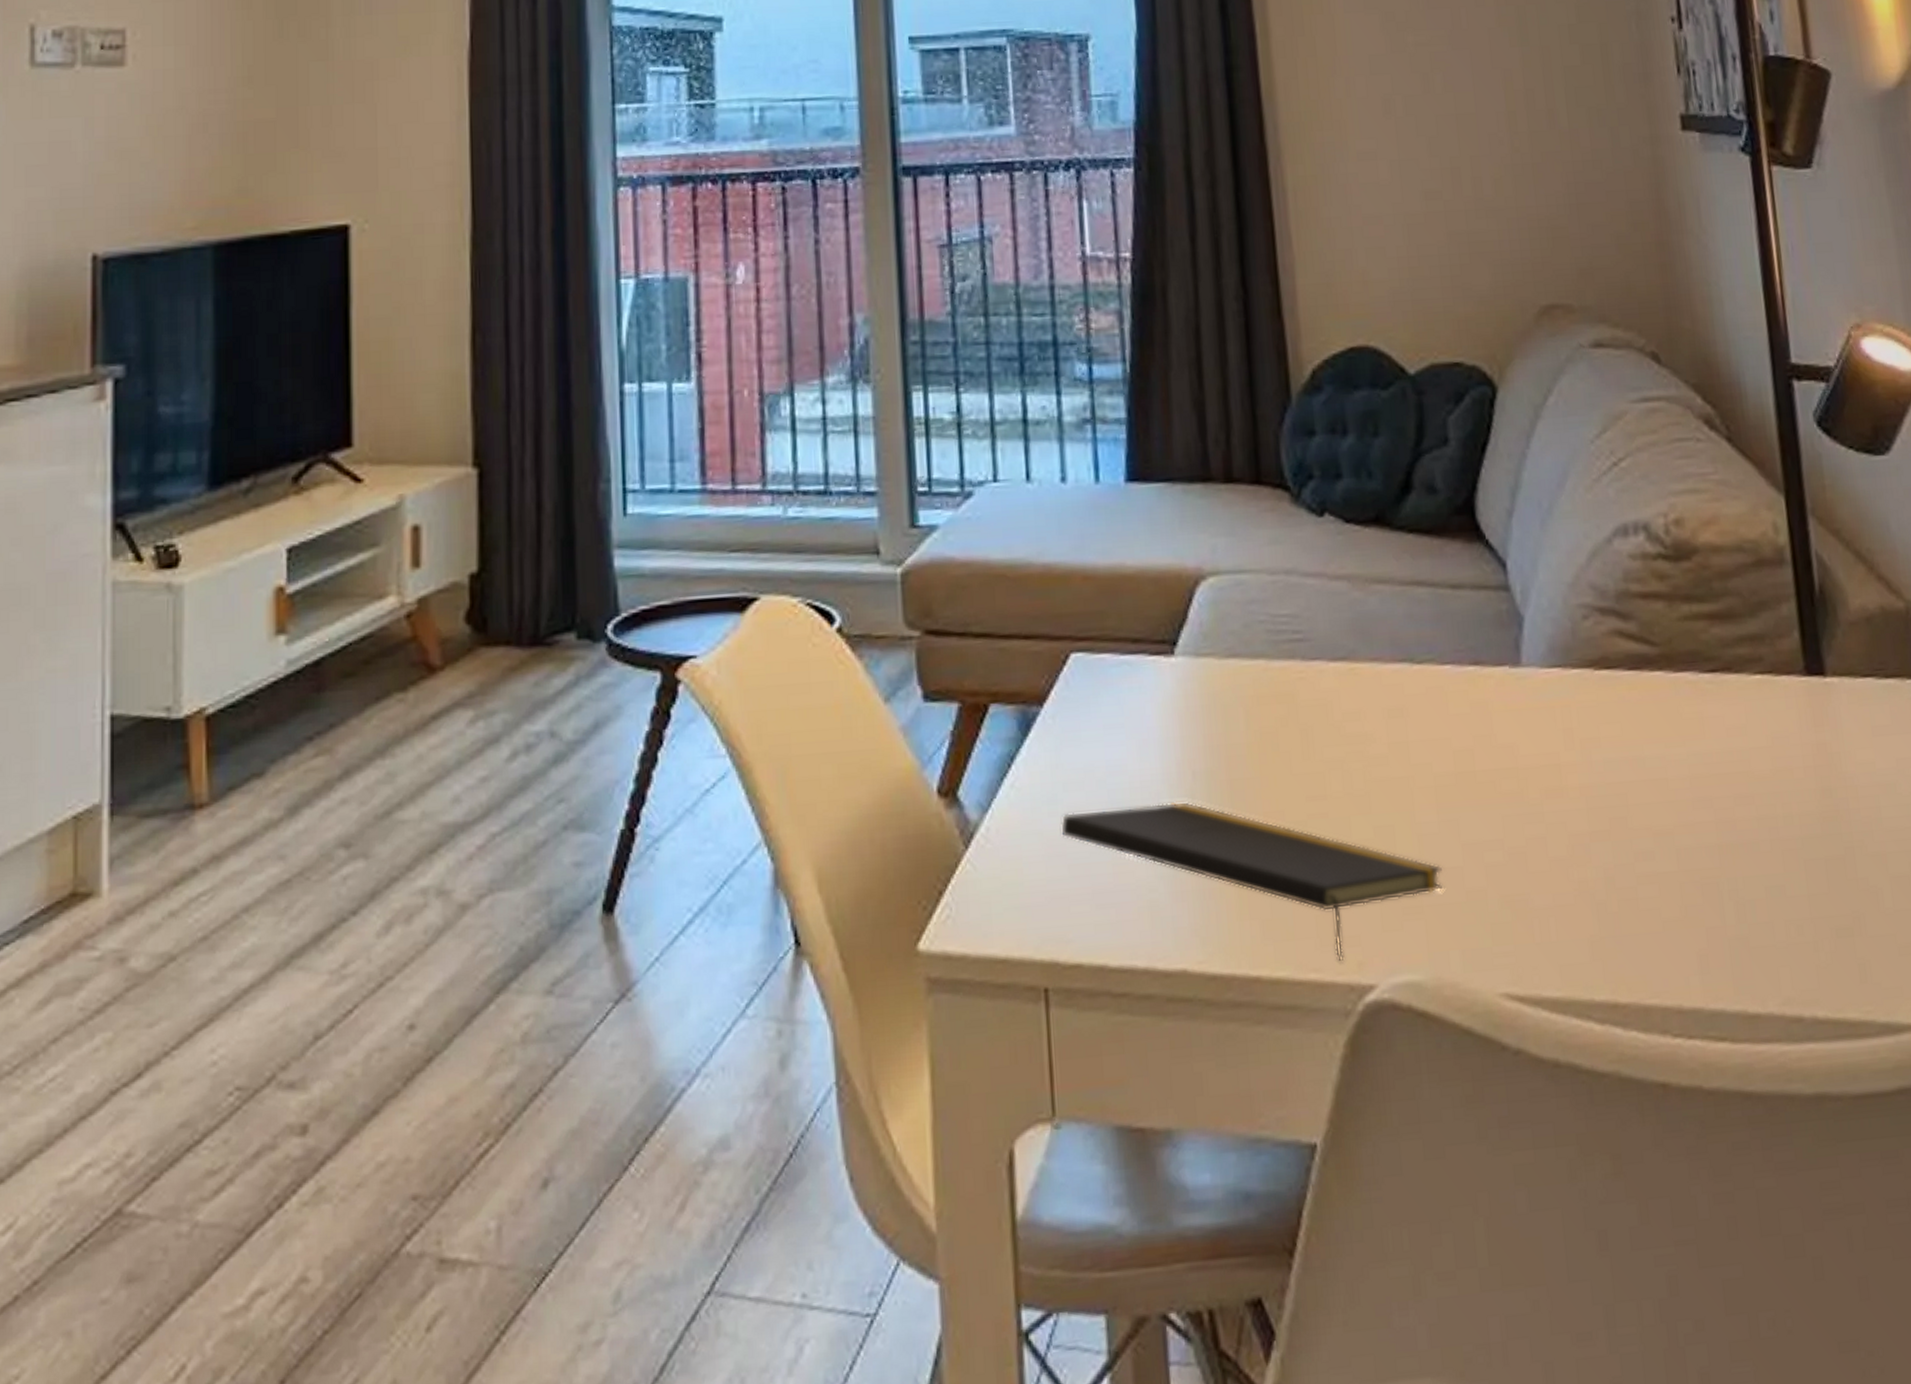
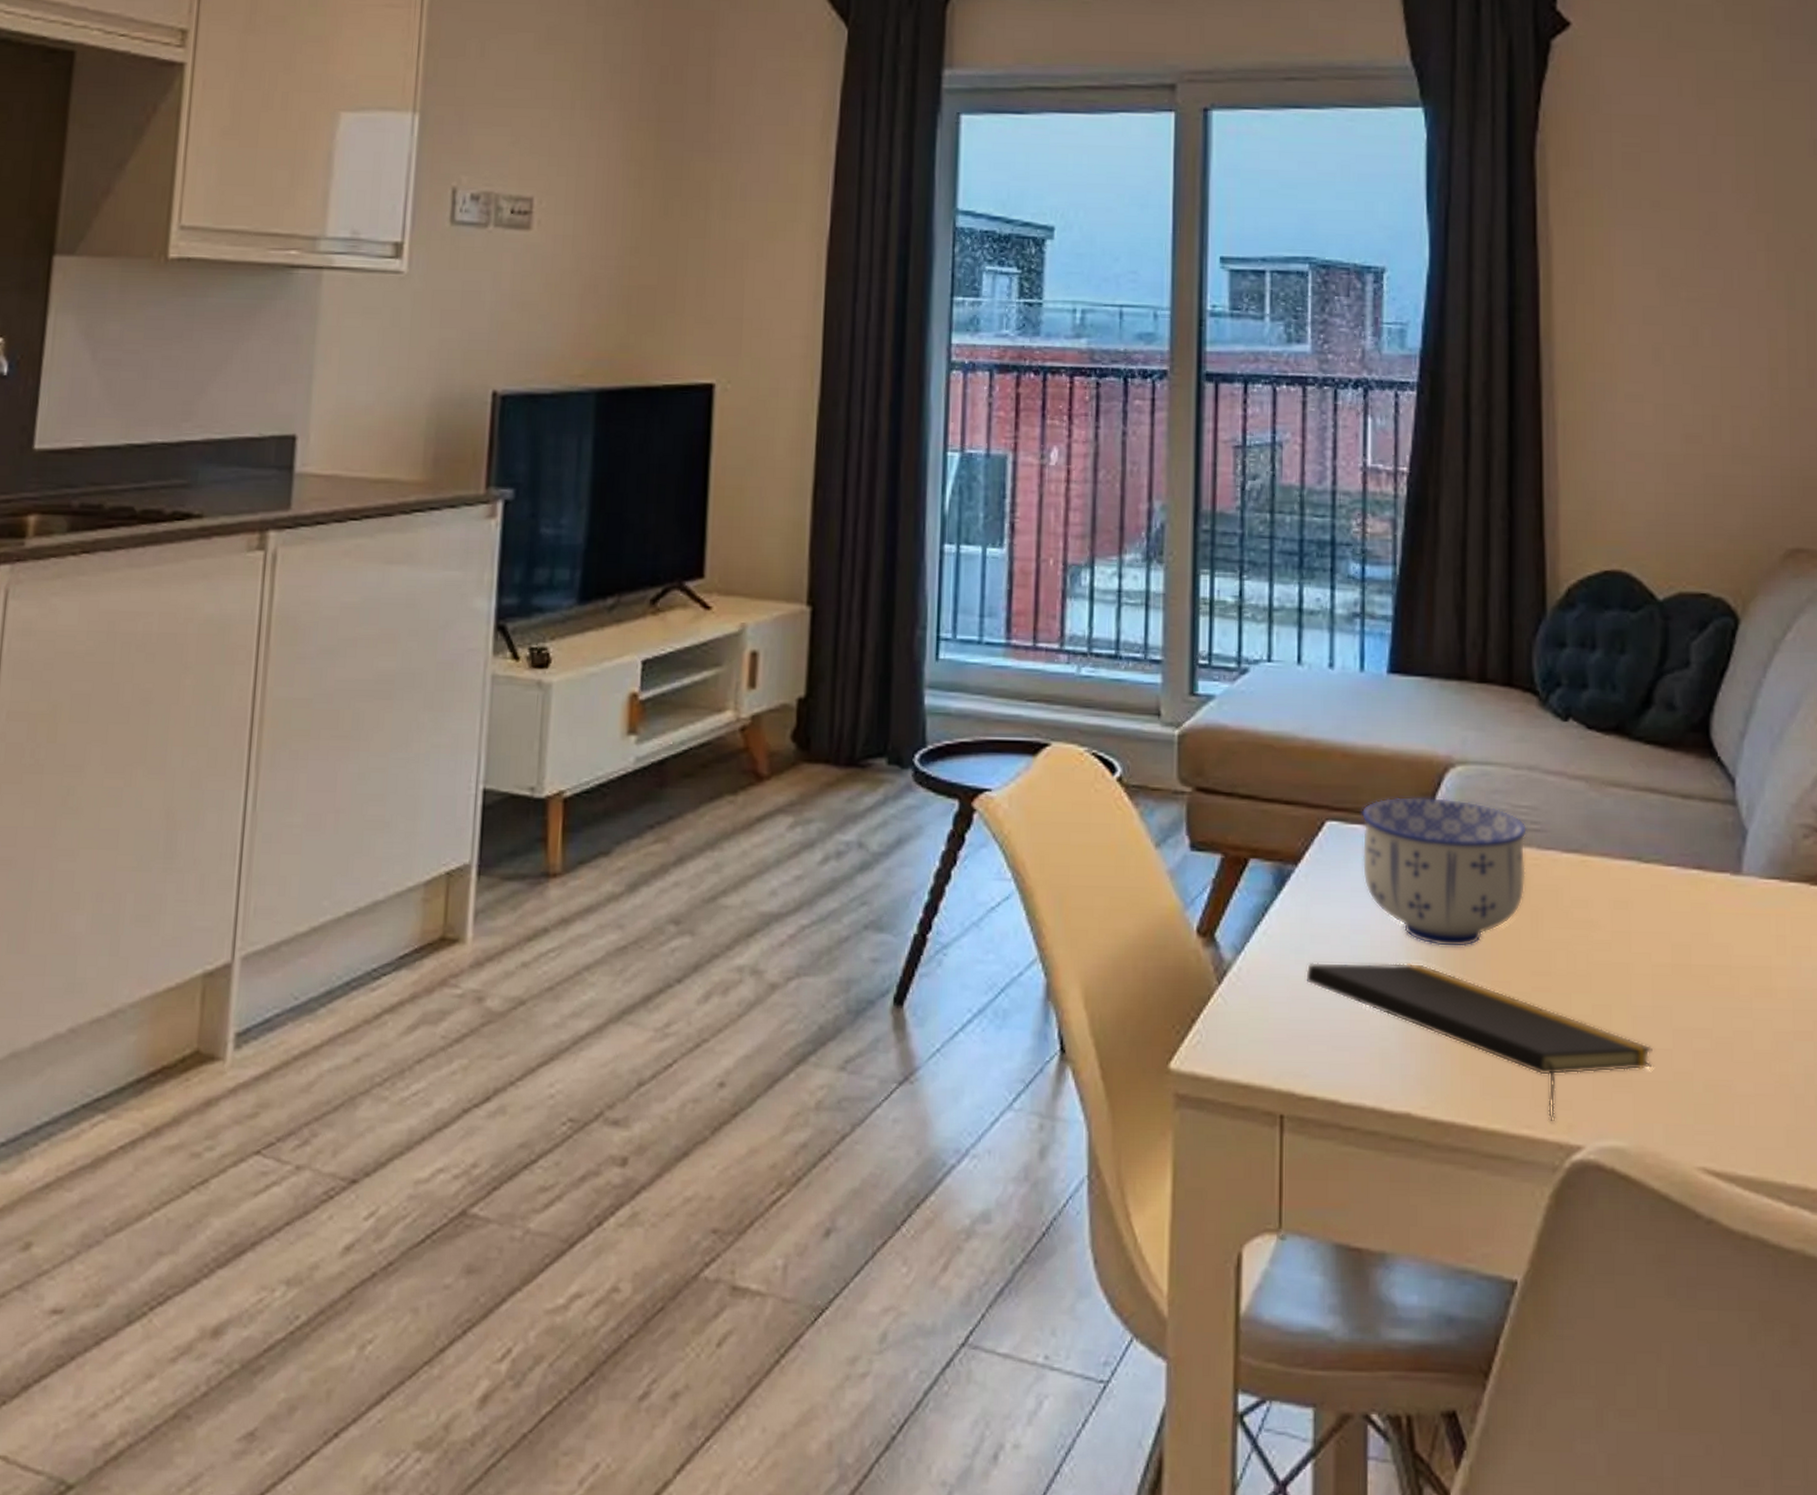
bowl: none [1108,614,1292,781] -> present [1361,796,1528,948]

